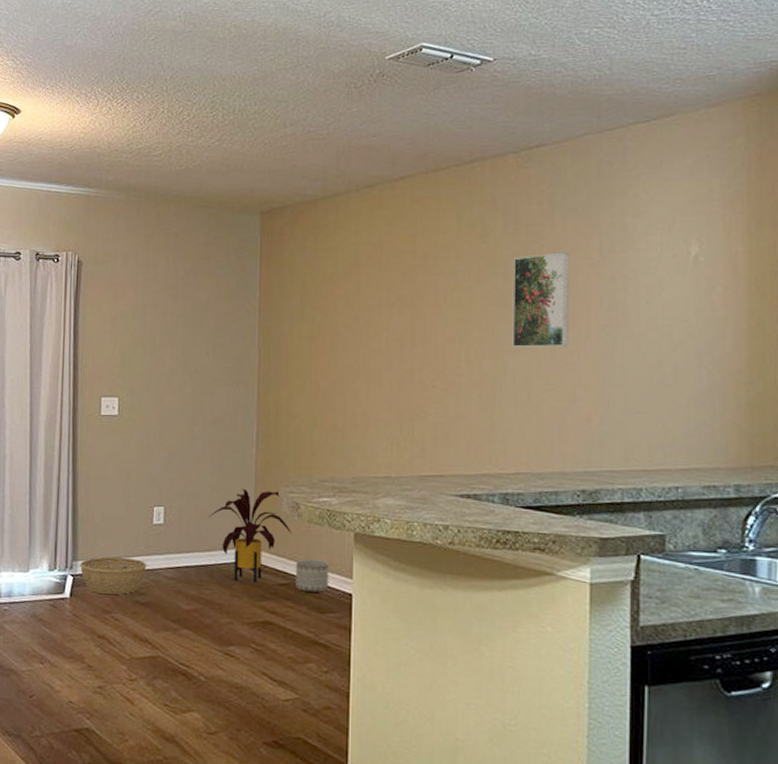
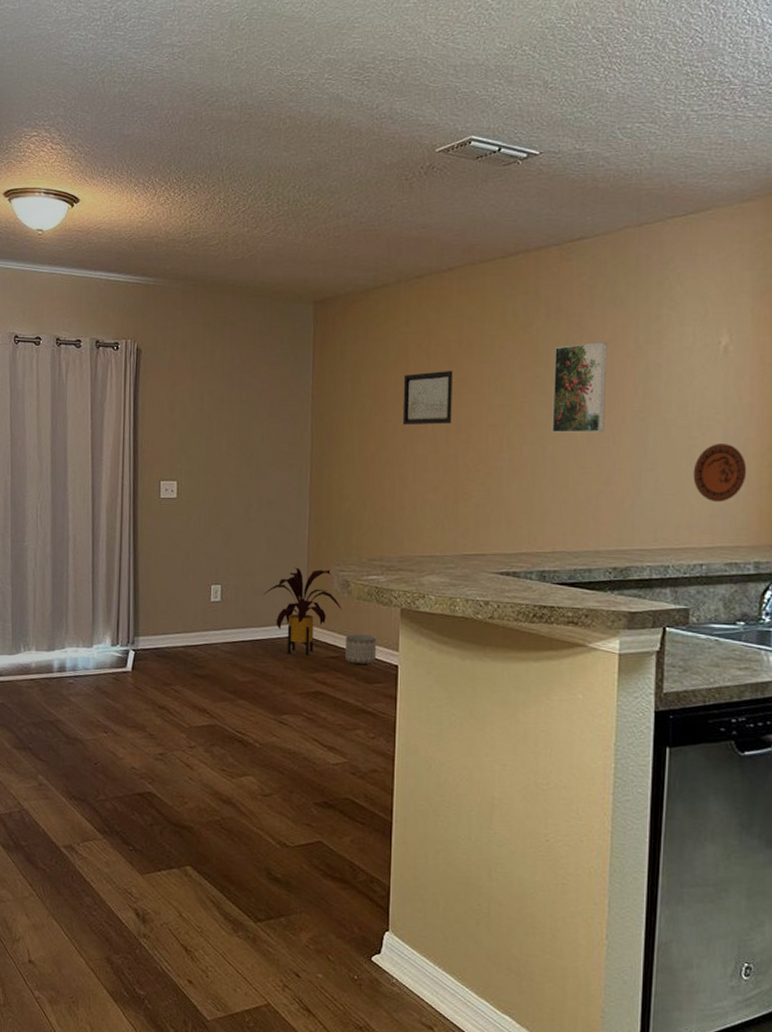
basket: present [79,556,147,595] -> none [140,632,205,669]
wall art: none [354,282,406,340] -> present [402,370,453,425]
decorative plate: none [665,359,723,421] -> present [693,444,747,503]

